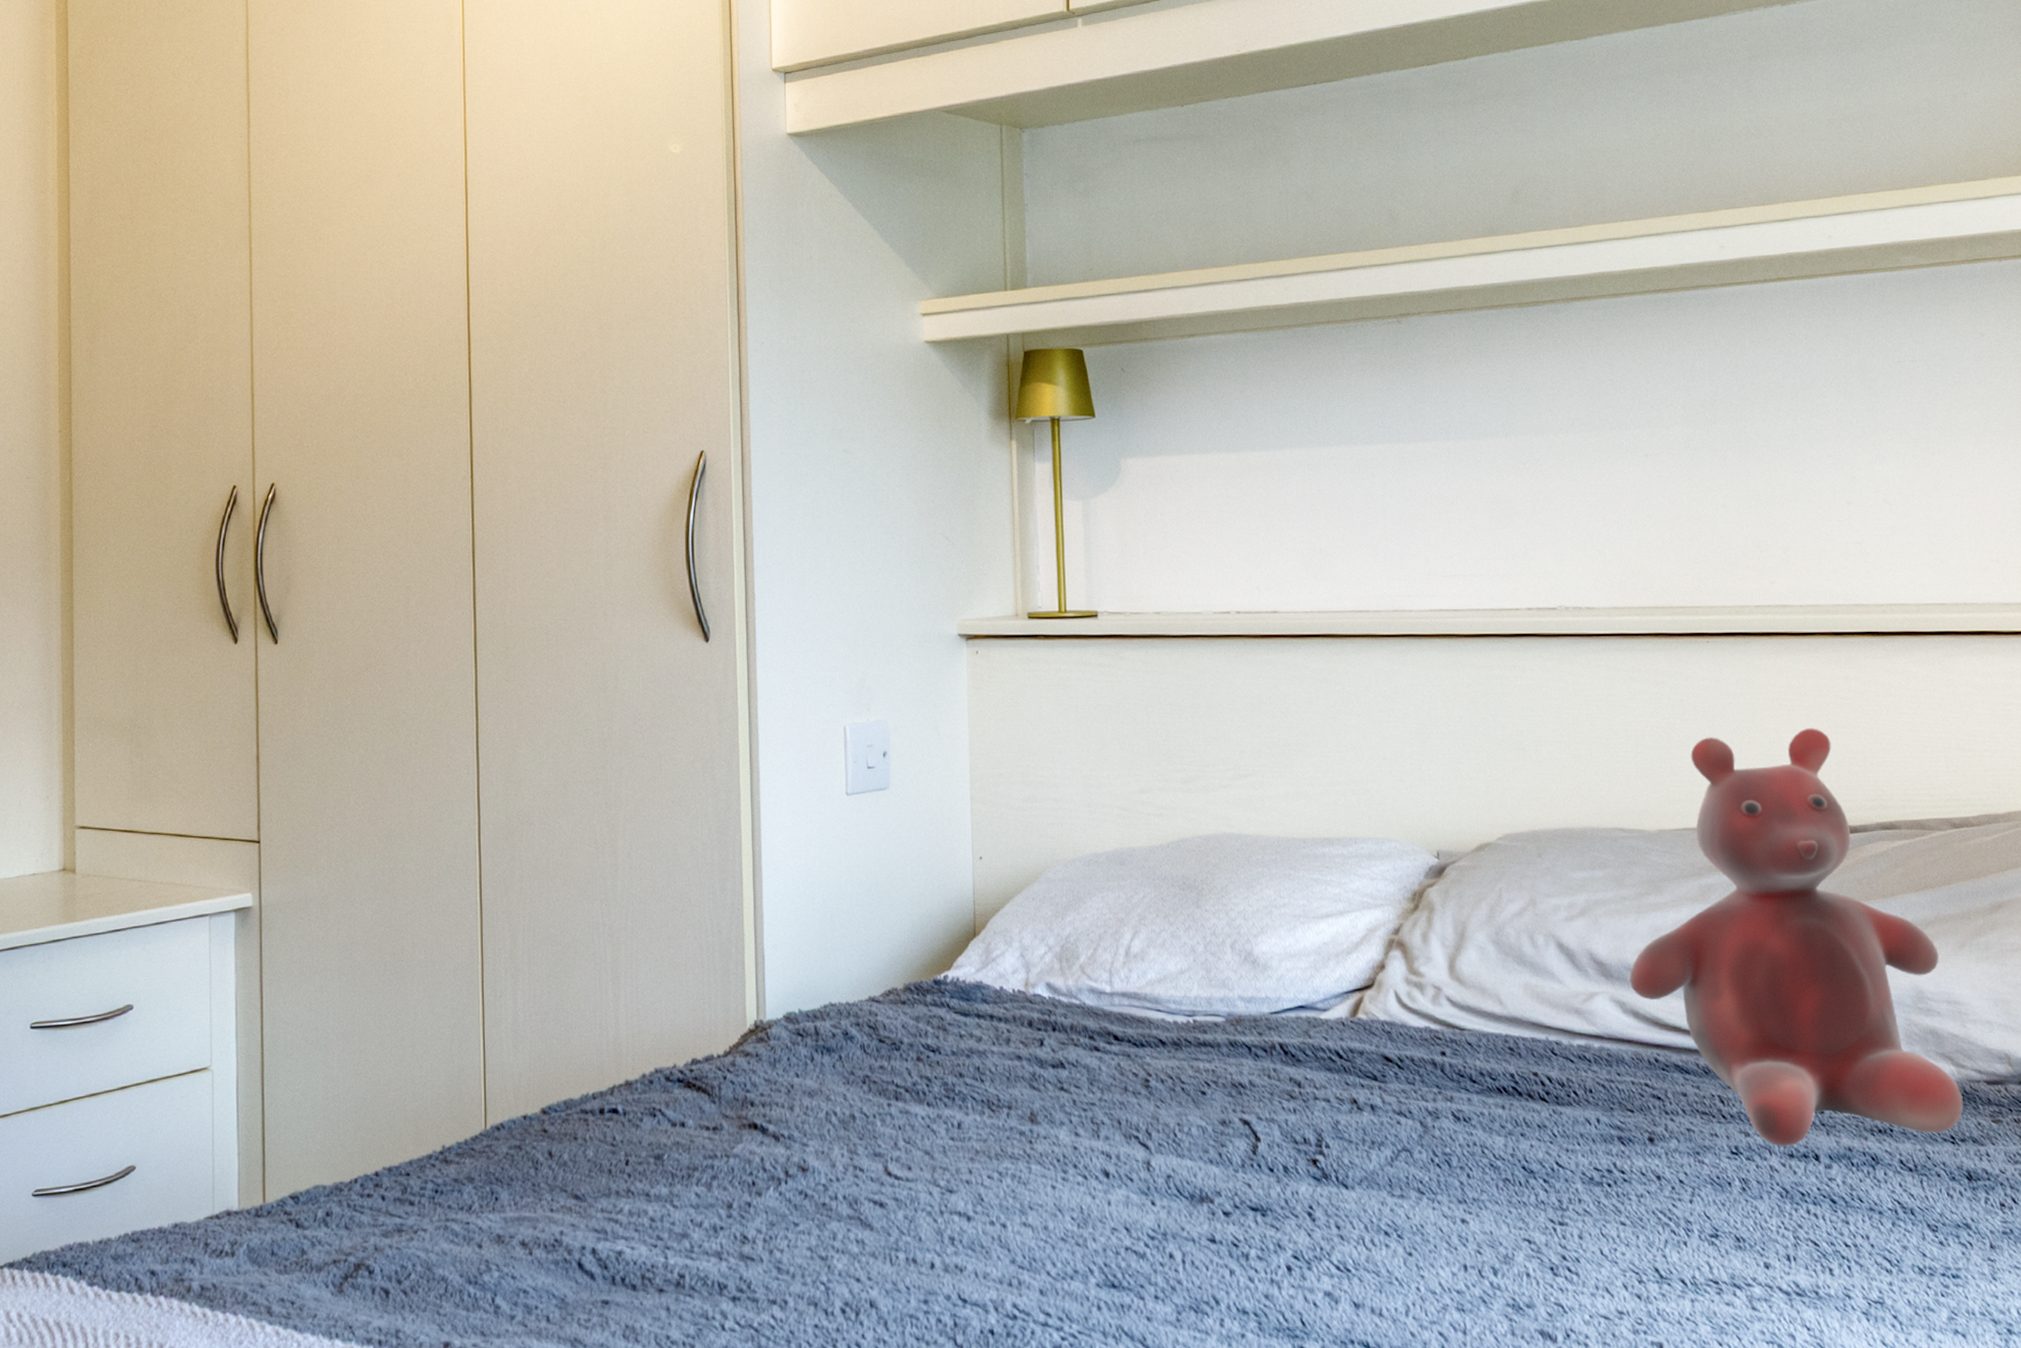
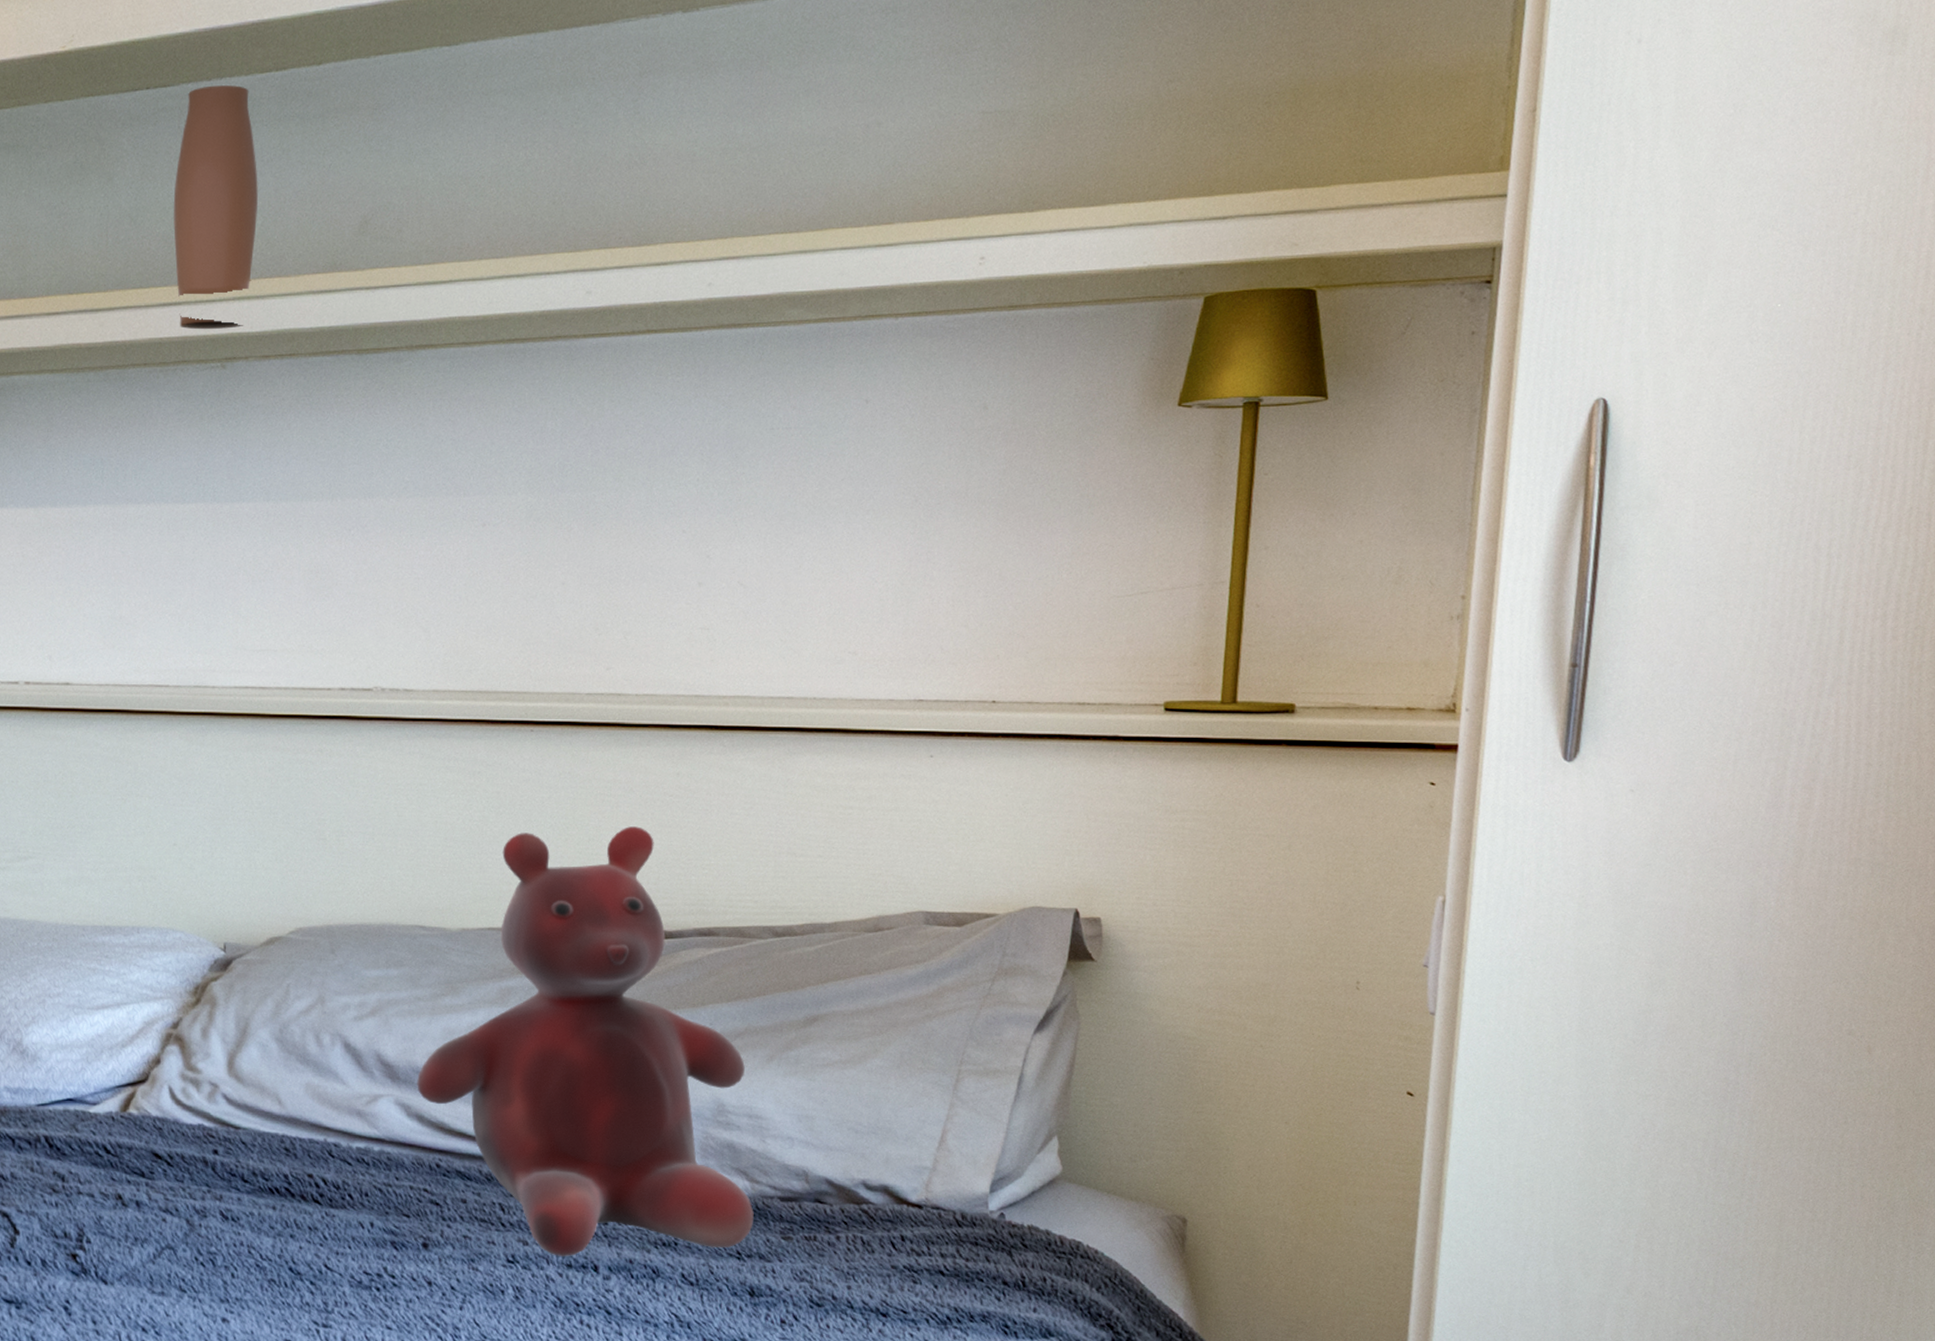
vase: none [1344,79,1420,290] -> present [173,85,258,330]

